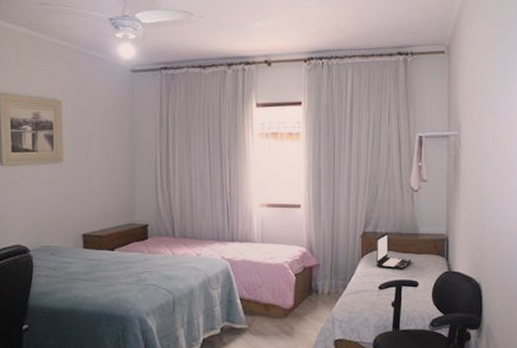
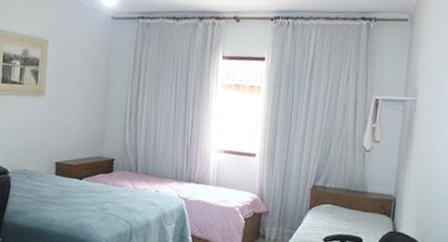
laptop: present [375,233,412,270] -> none [322,188,358,225]

